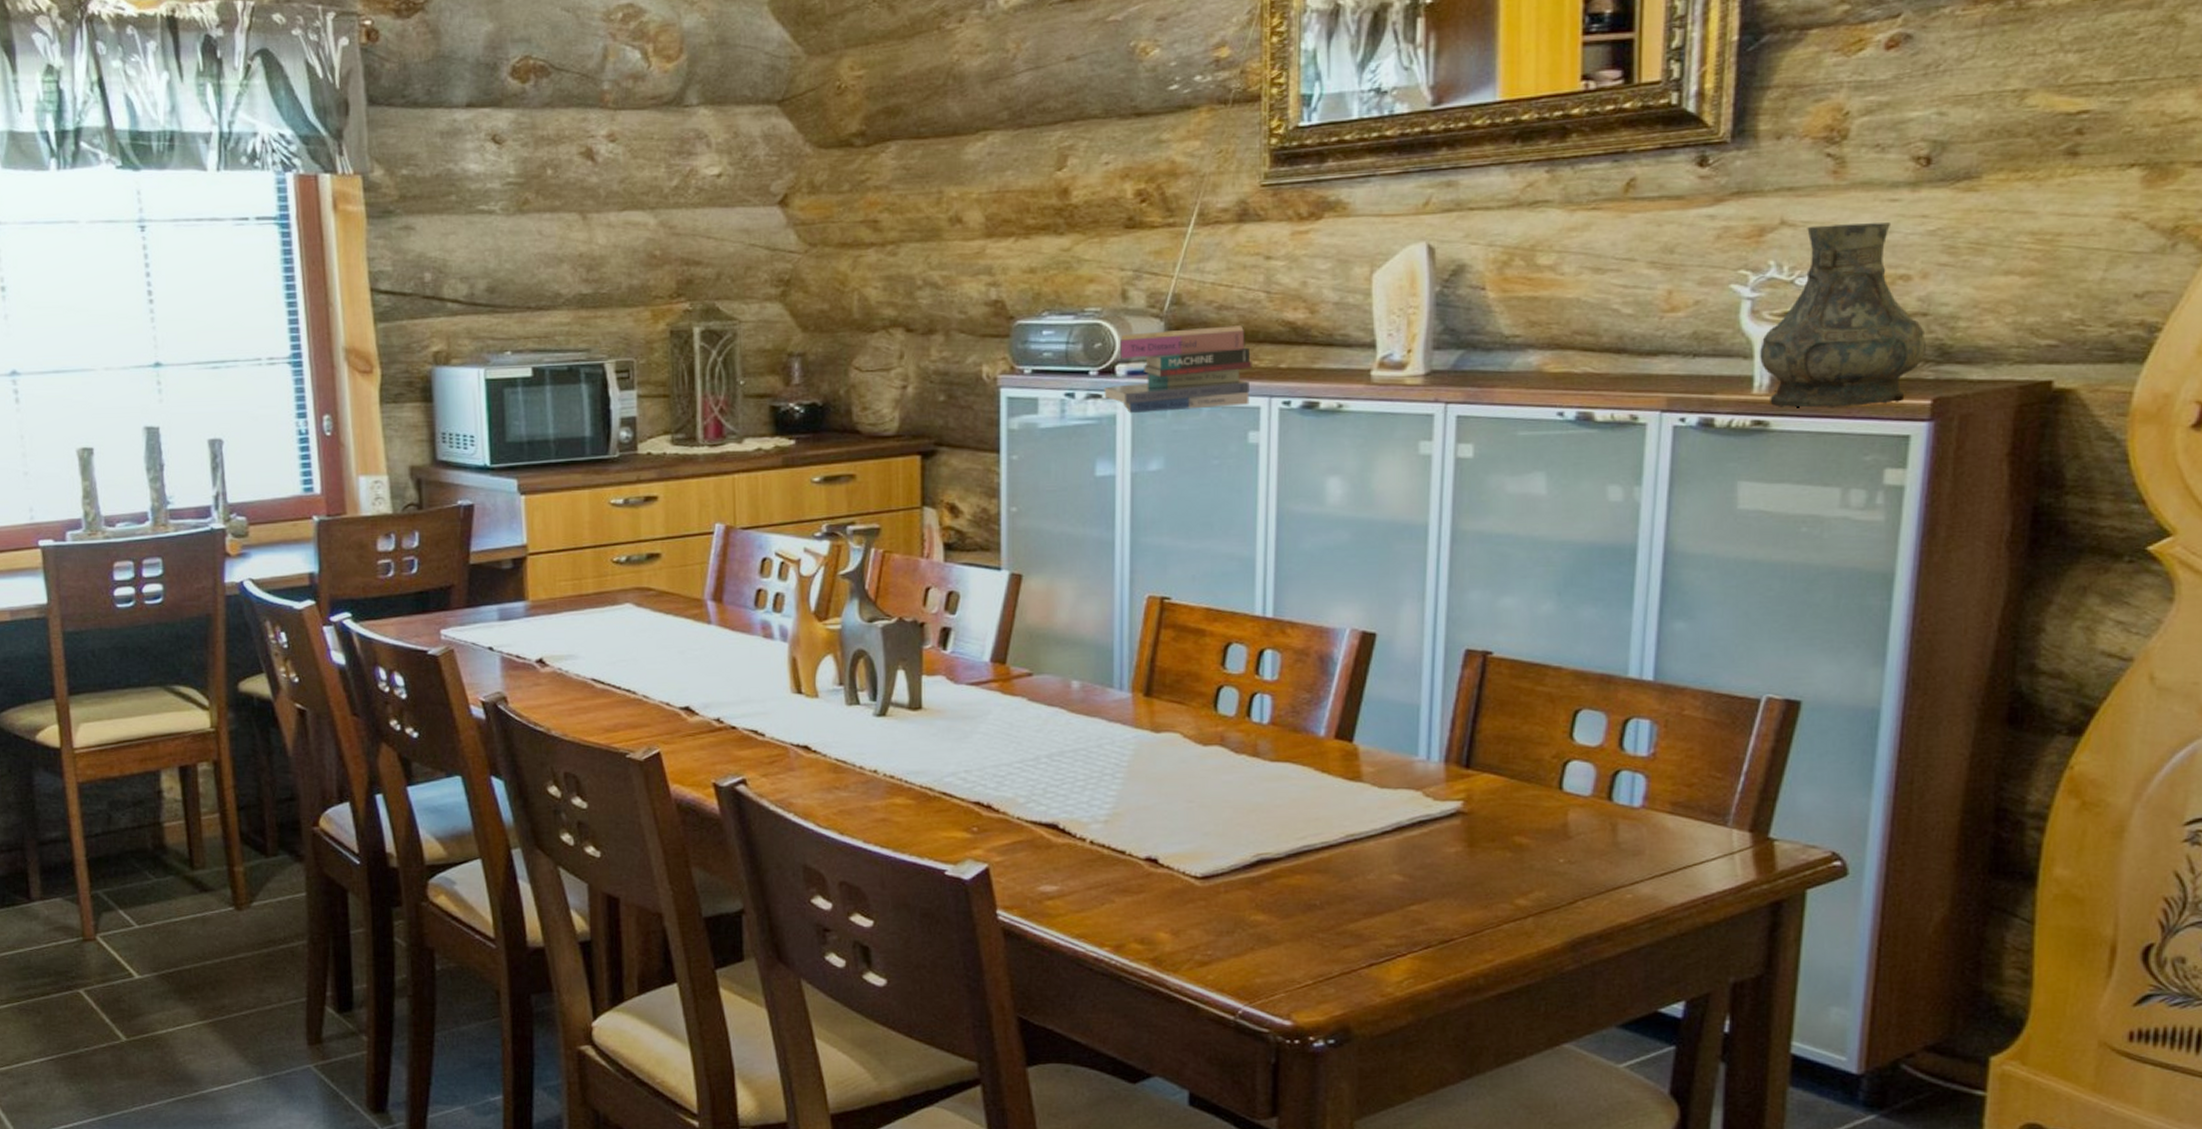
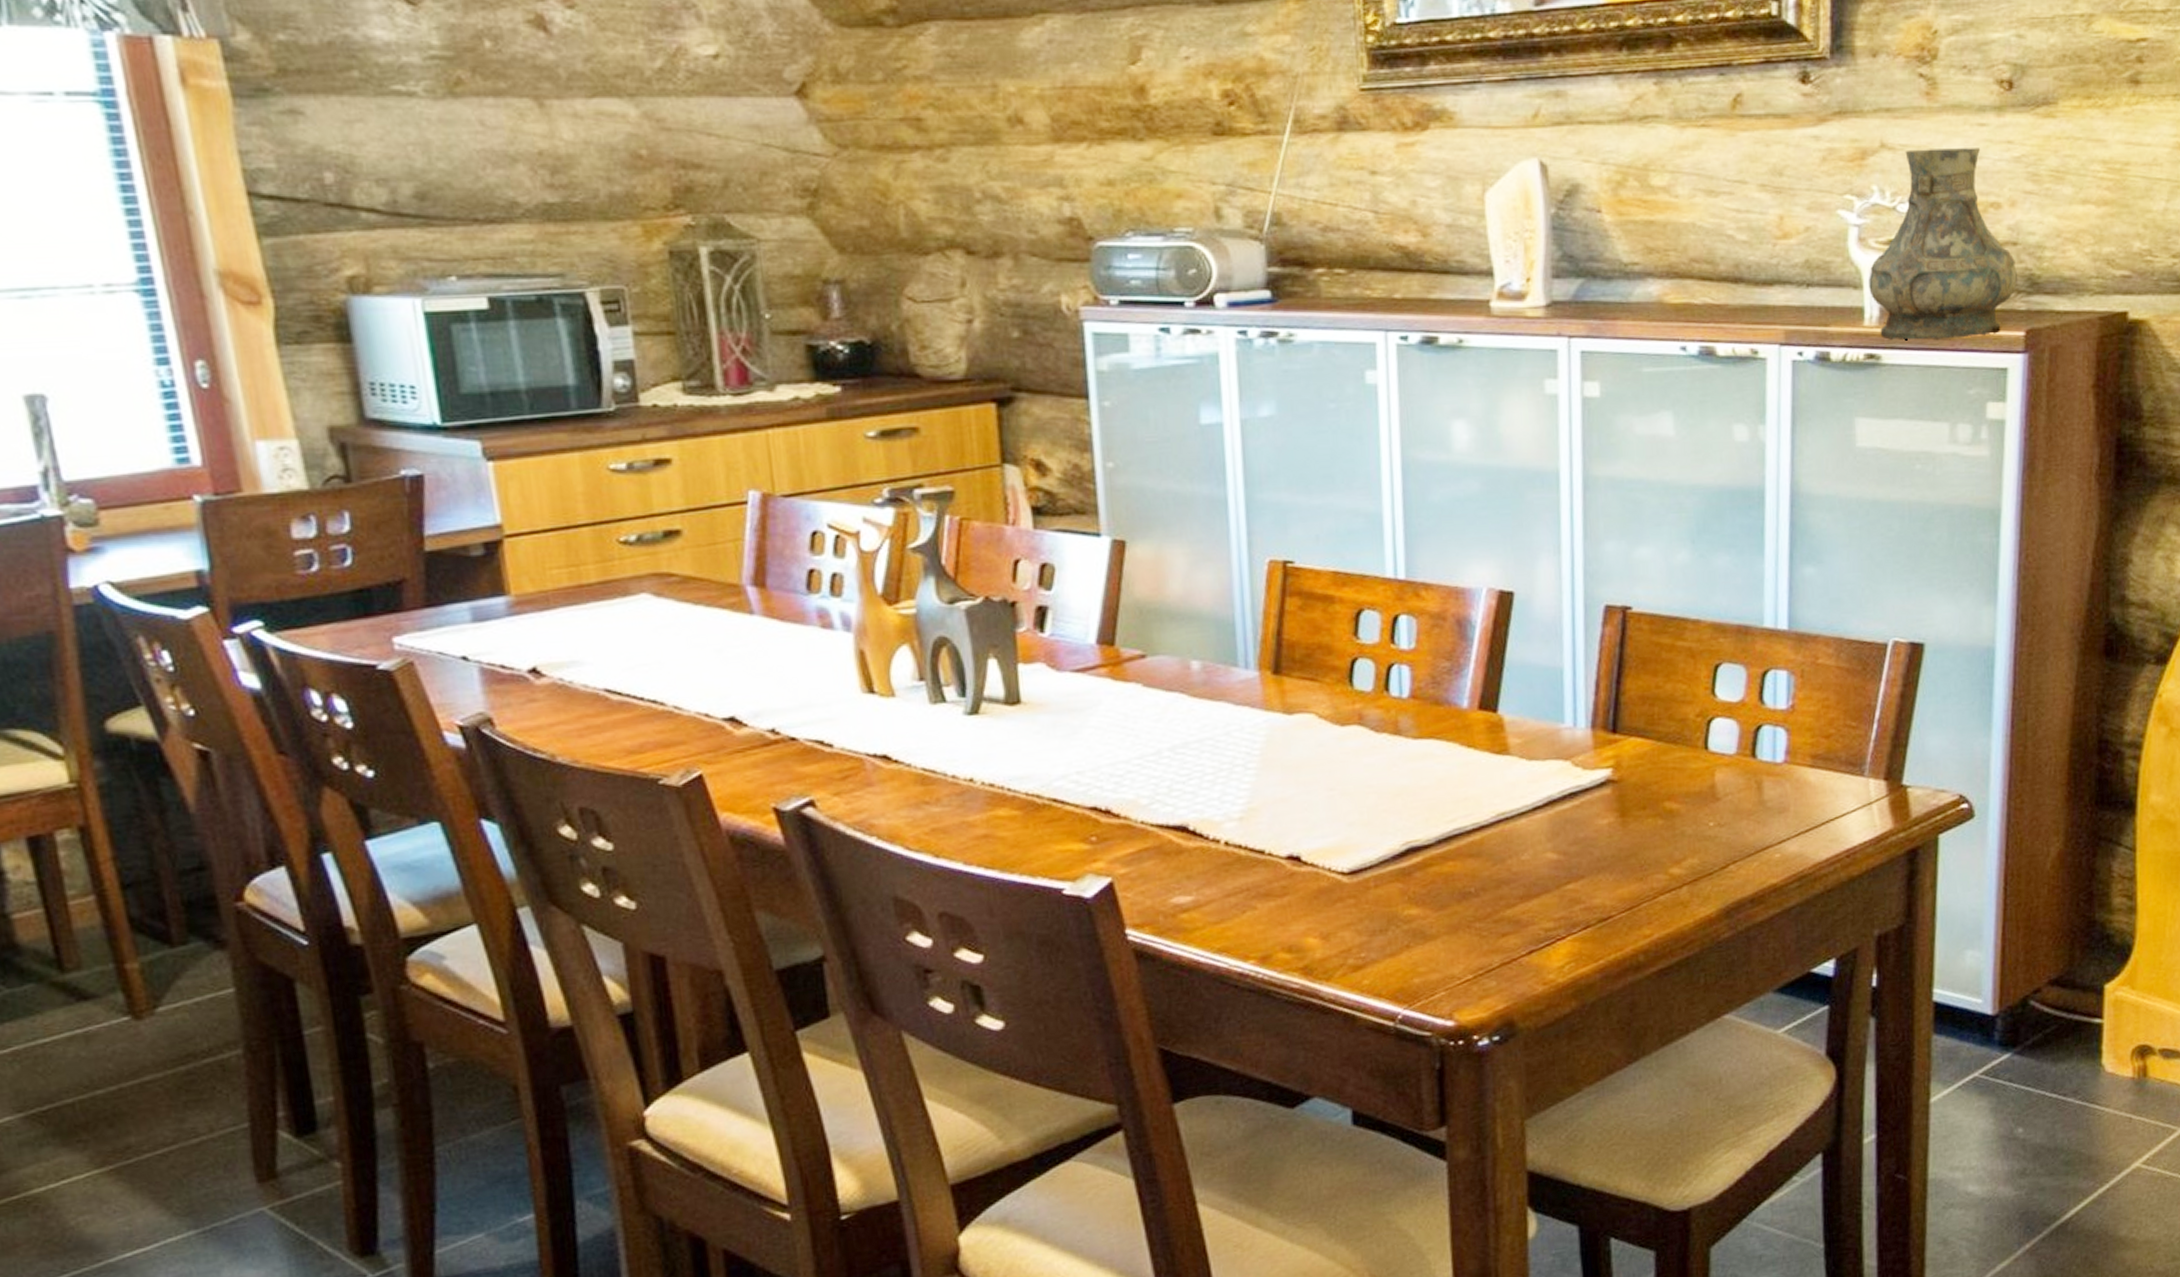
books: present [1104,325,1252,414] -> none [1203,250,1365,352]

